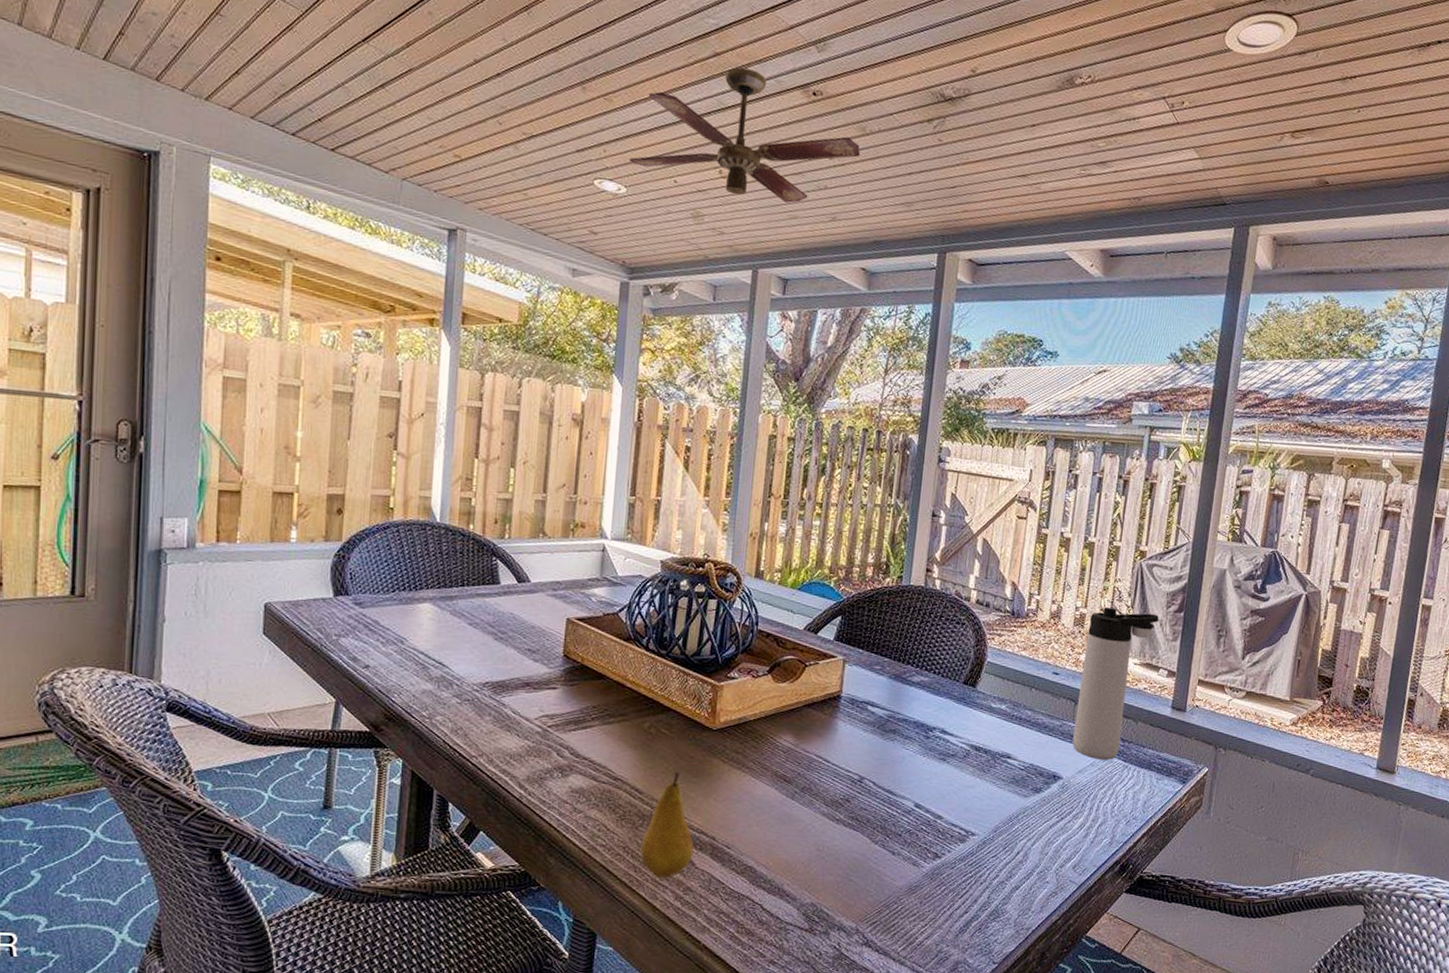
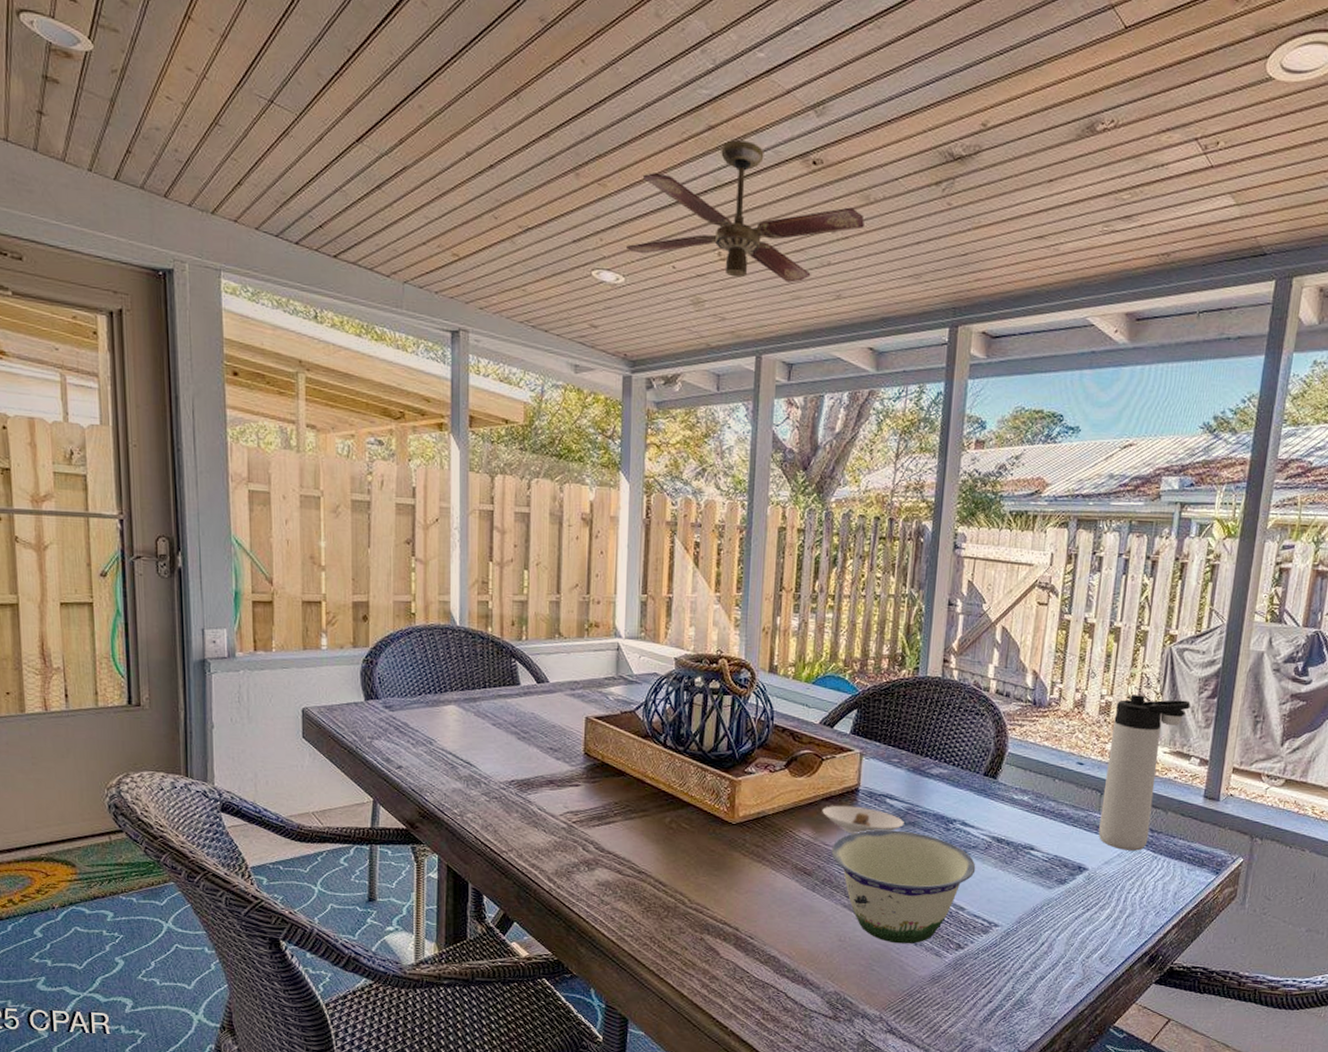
fruit: present [640,772,694,878] -> none [666,865,718,967]
saucer: none [804,712,885,741] -> present [822,805,904,834]
bowl: none [812,737,954,854] -> present [831,829,976,944]

